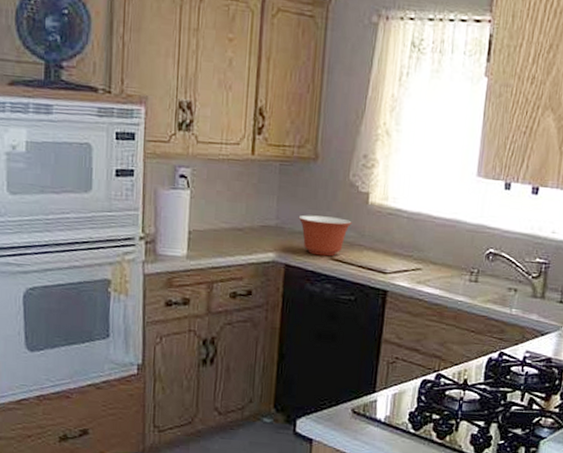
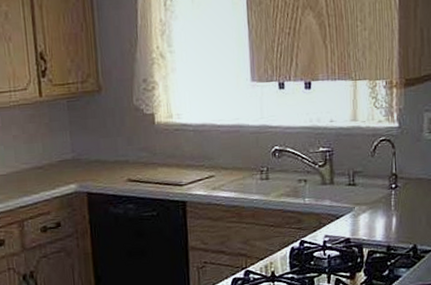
mixing bowl: present [298,215,352,257] -> none [92,141,143,180]

